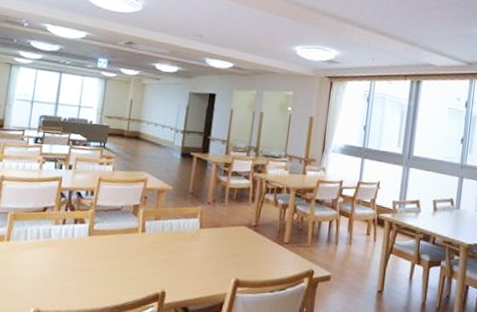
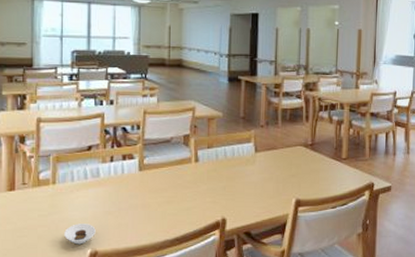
saucer: none [11,281,41,303] -> present [64,224,96,245]

